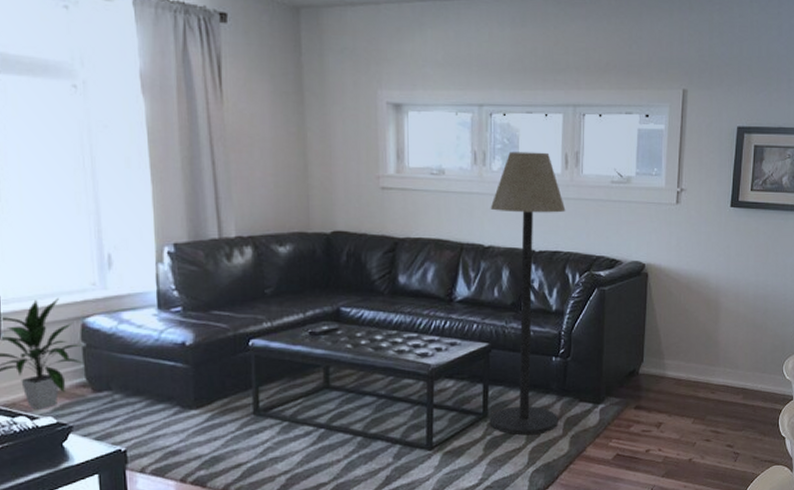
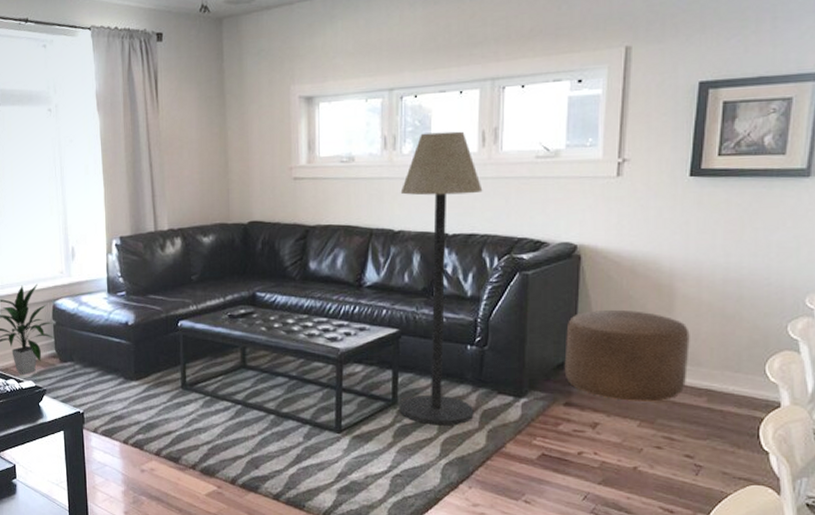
ottoman: none [635,321,731,402] -> present [564,309,690,402]

